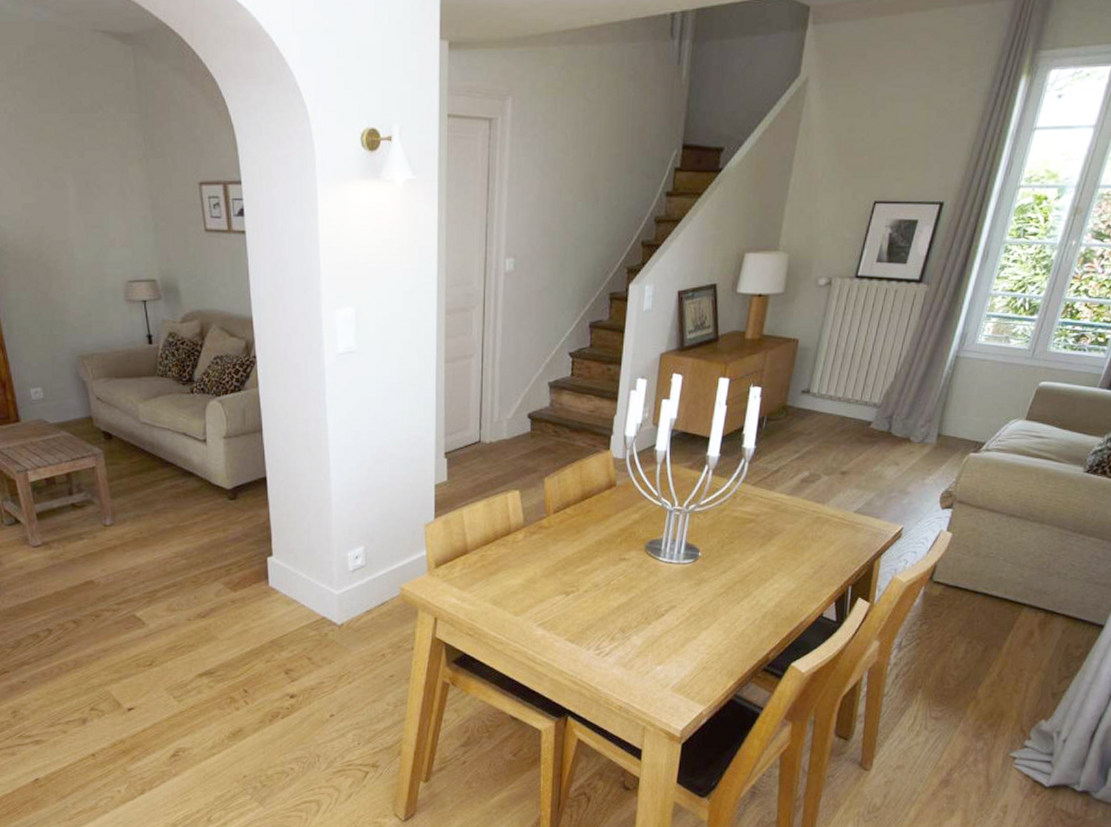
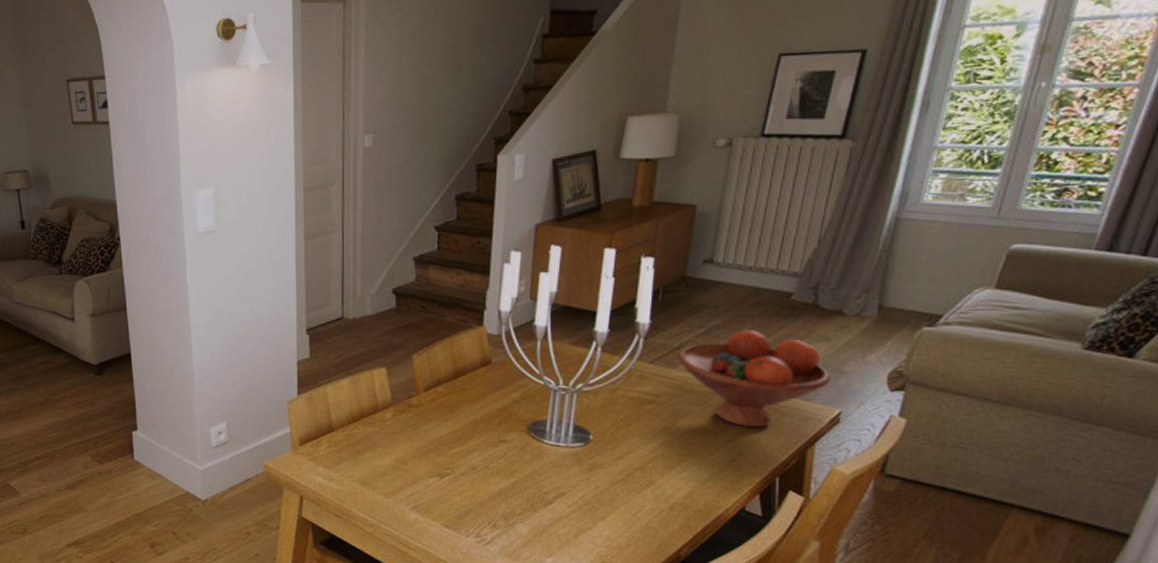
fruit bowl: none [775,455,897,543] -> present [677,330,831,428]

